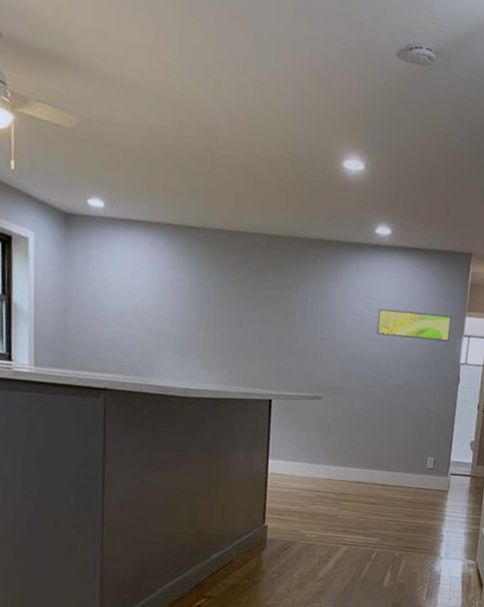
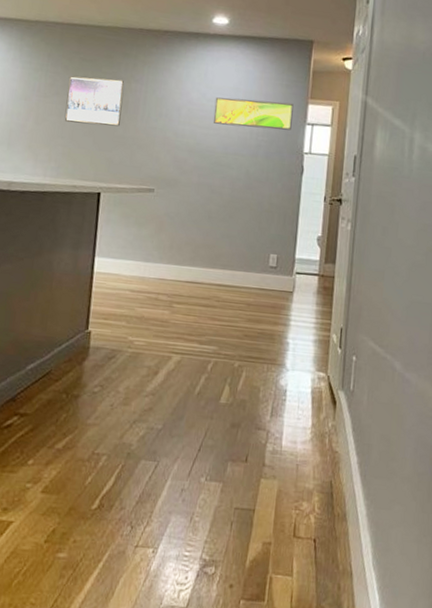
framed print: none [234,285,291,336] -> present [64,76,124,127]

